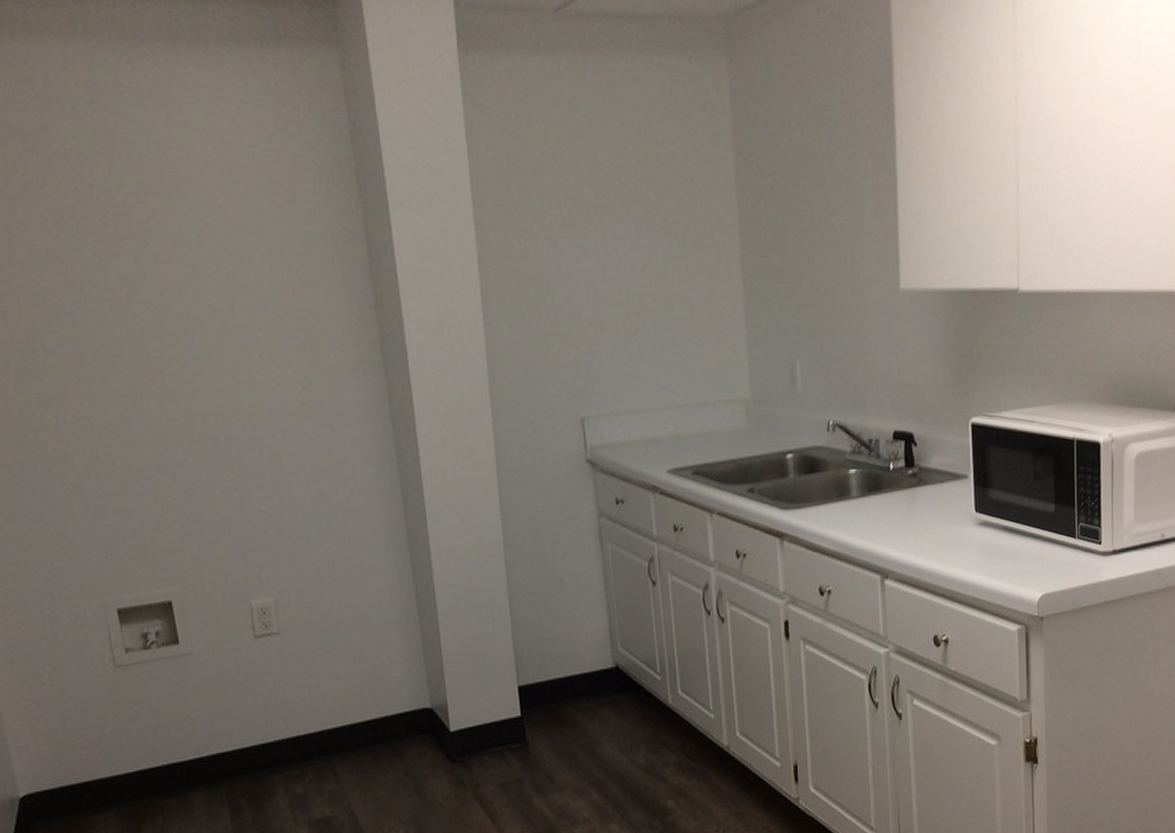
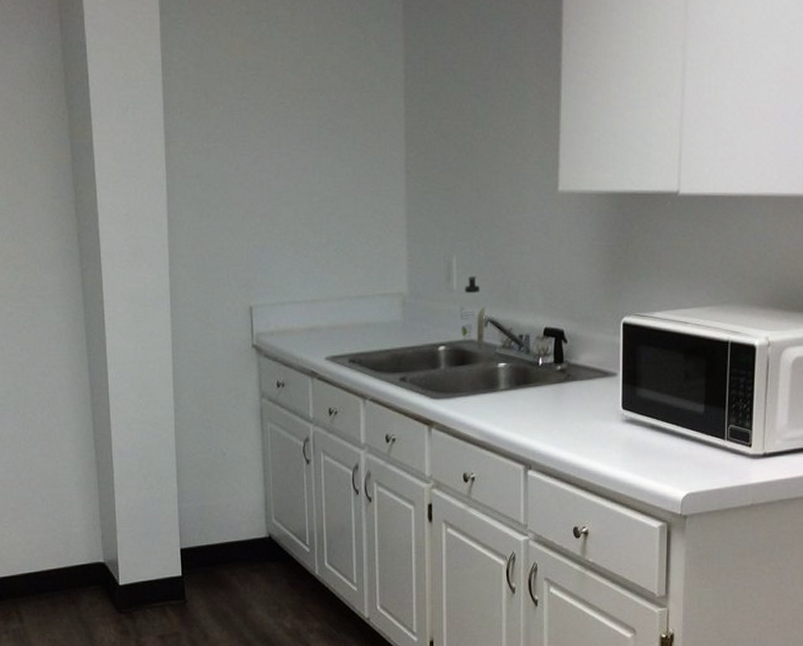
soap dispenser: none [806,378,834,454] -> present [460,275,486,348]

